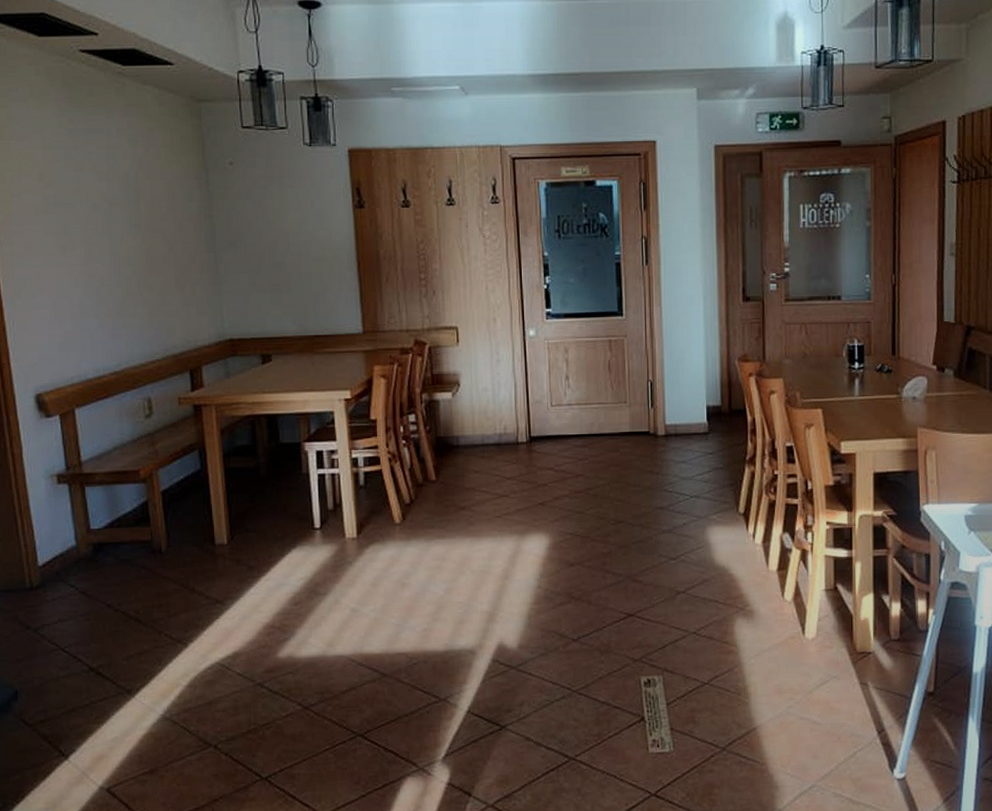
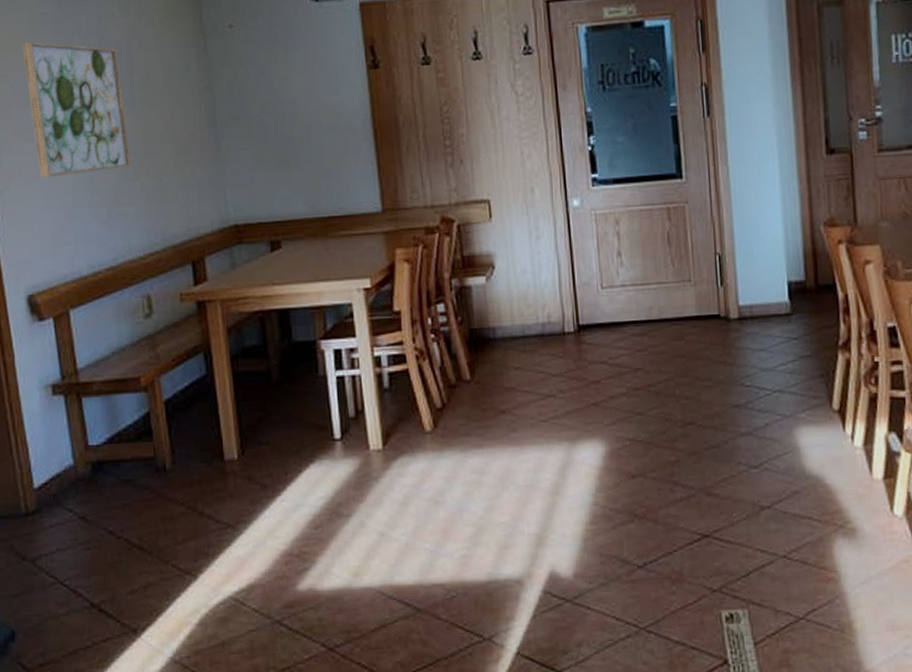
wall art: none [35,165,136,290] -> present [22,41,131,178]

